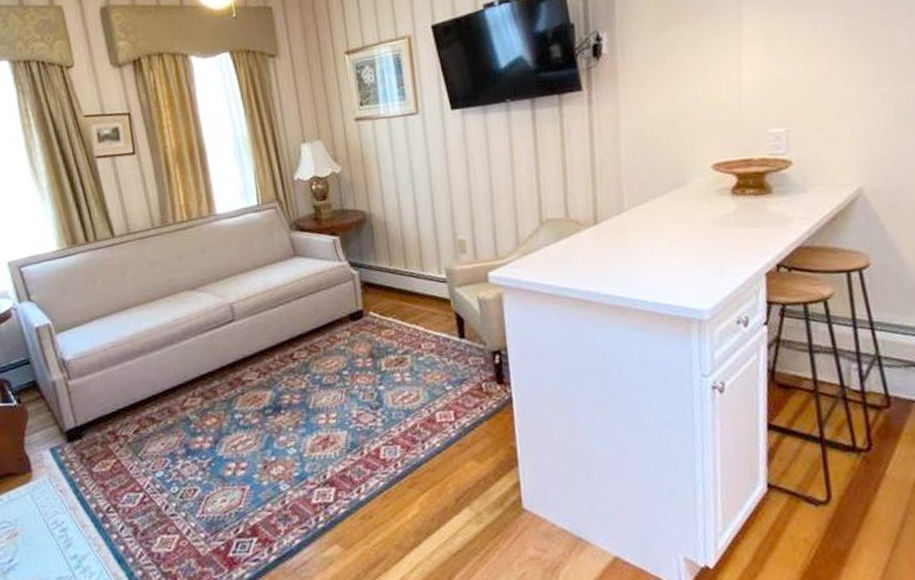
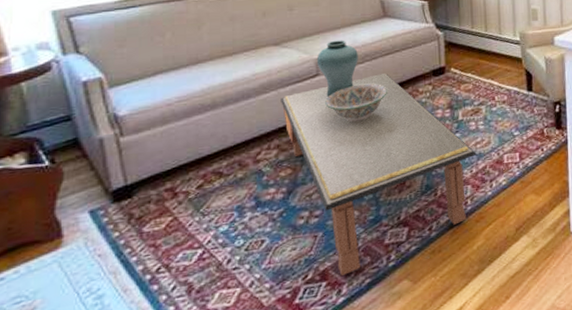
coffee table: none [201,318,404,533] -> present [281,73,477,276]
vase: none [231,282,272,343] -> present [316,40,358,97]
decorative bowl: none [243,329,304,370] -> present [325,84,387,122]

